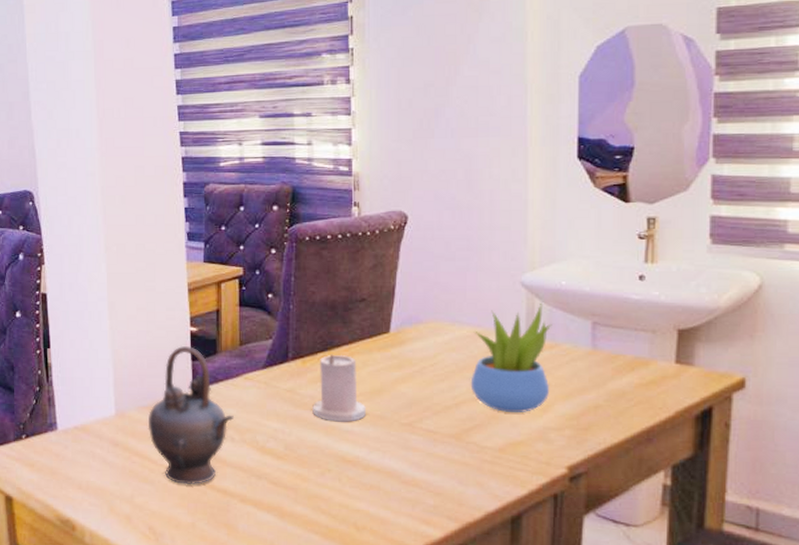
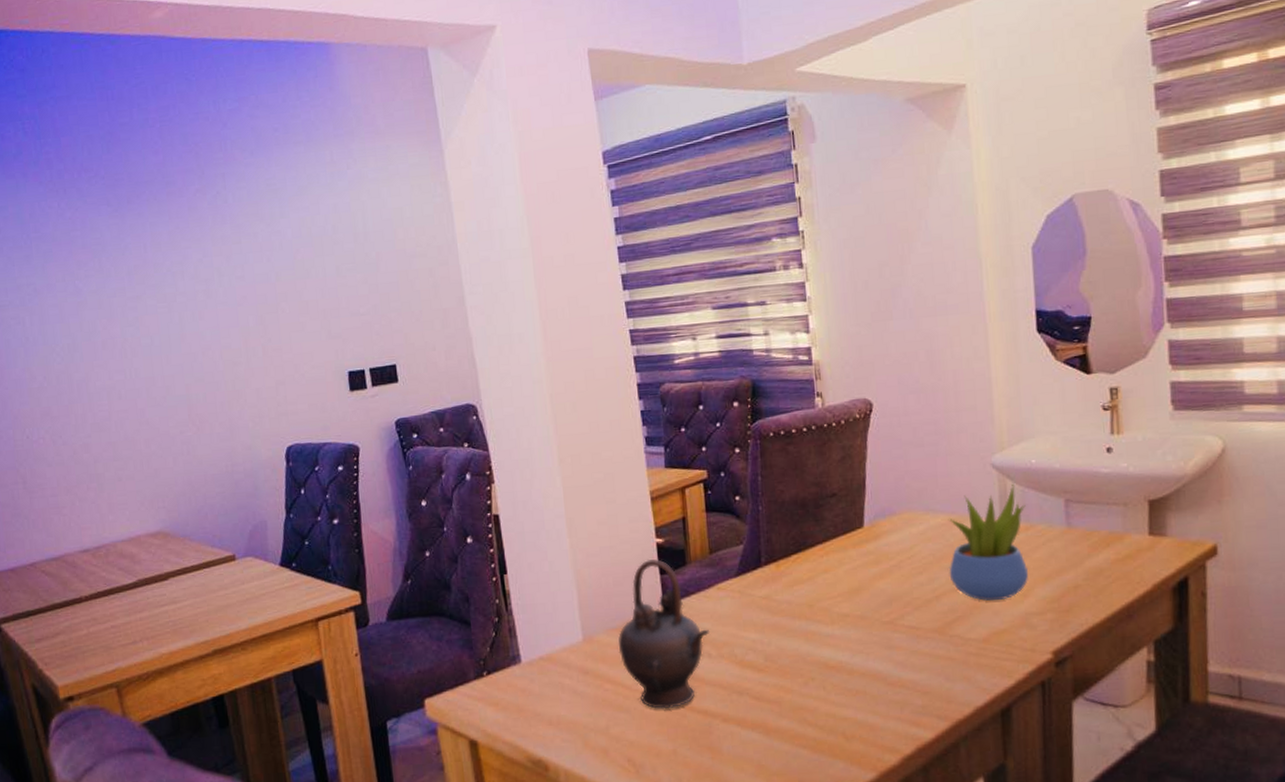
candle: present [311,354,366,422] -> none [789,554,846,627]

